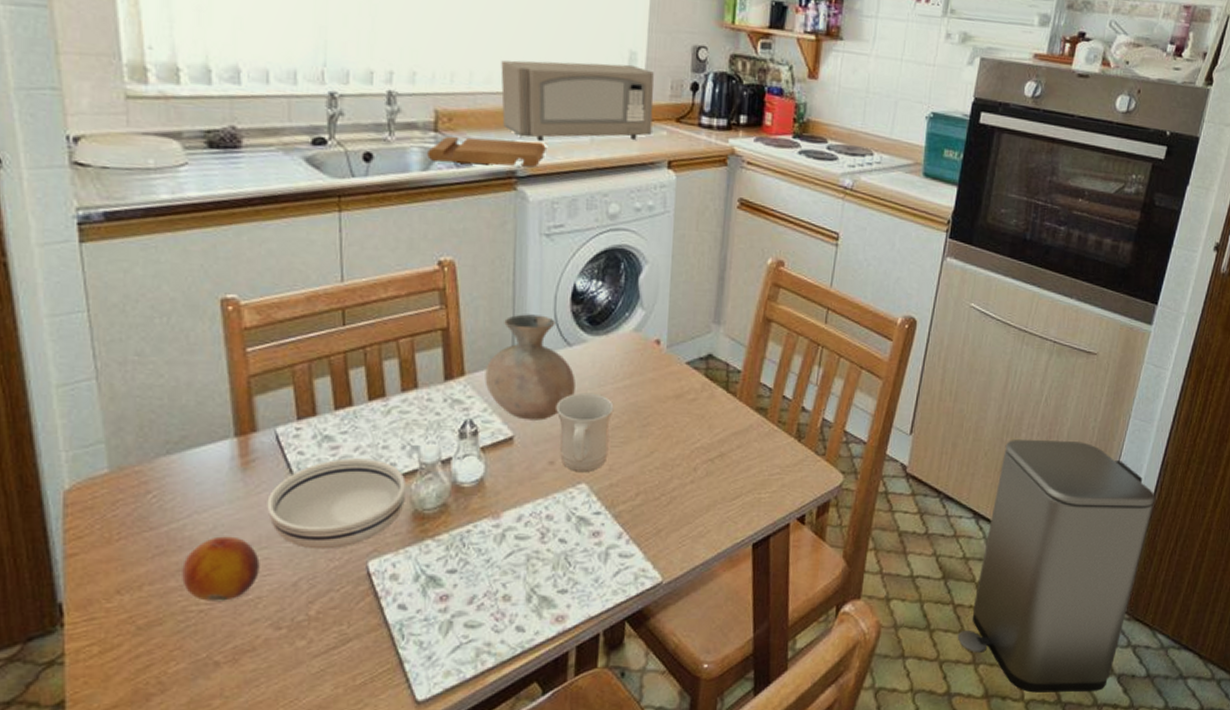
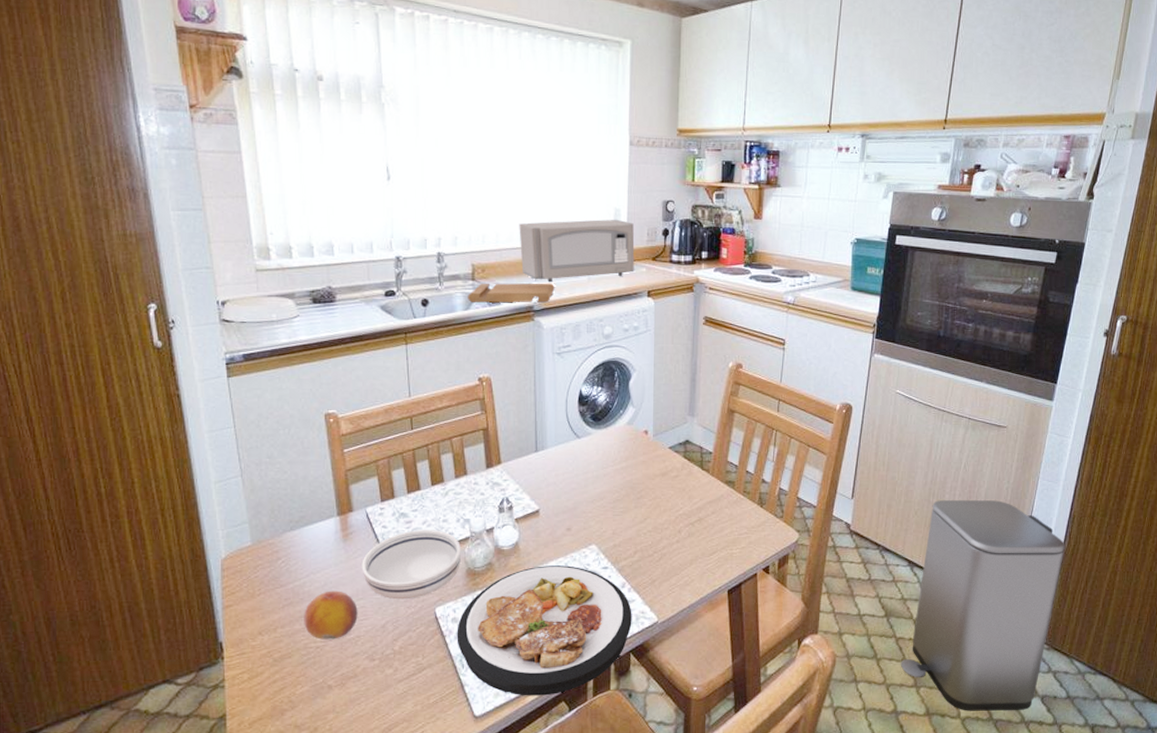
plate: none [395,509,630,676] -> present [457,565,632,696]
vase: present [485,314,575,421] -> none [516,415,584,497]
mug: present [556,392,614,473] -> none [570,474,614,536]

